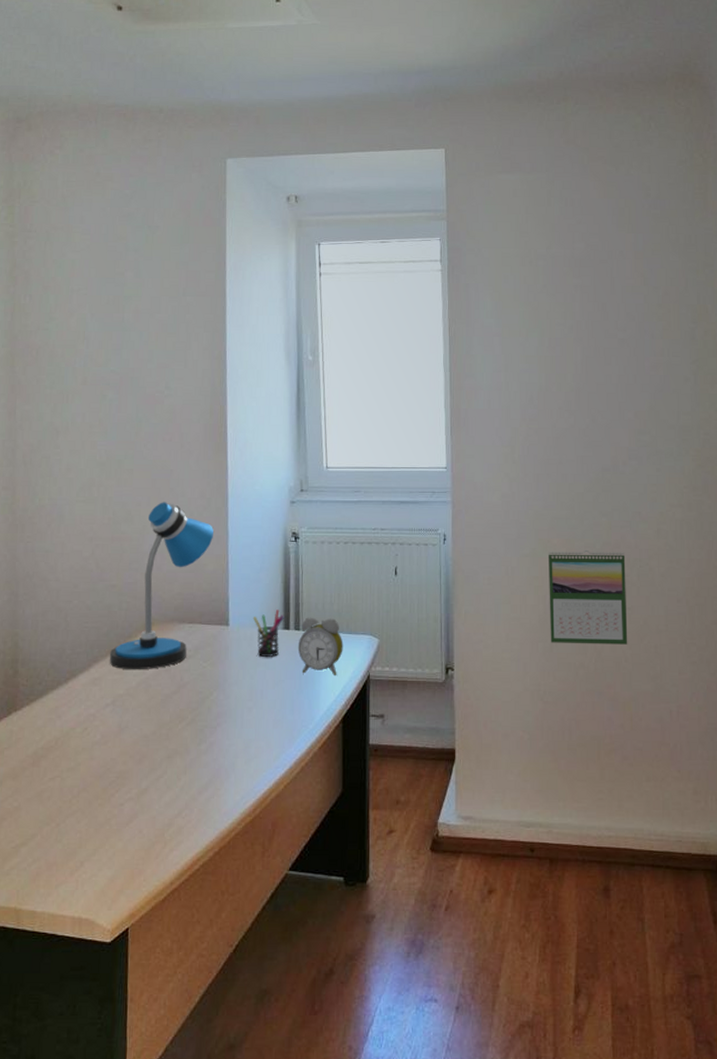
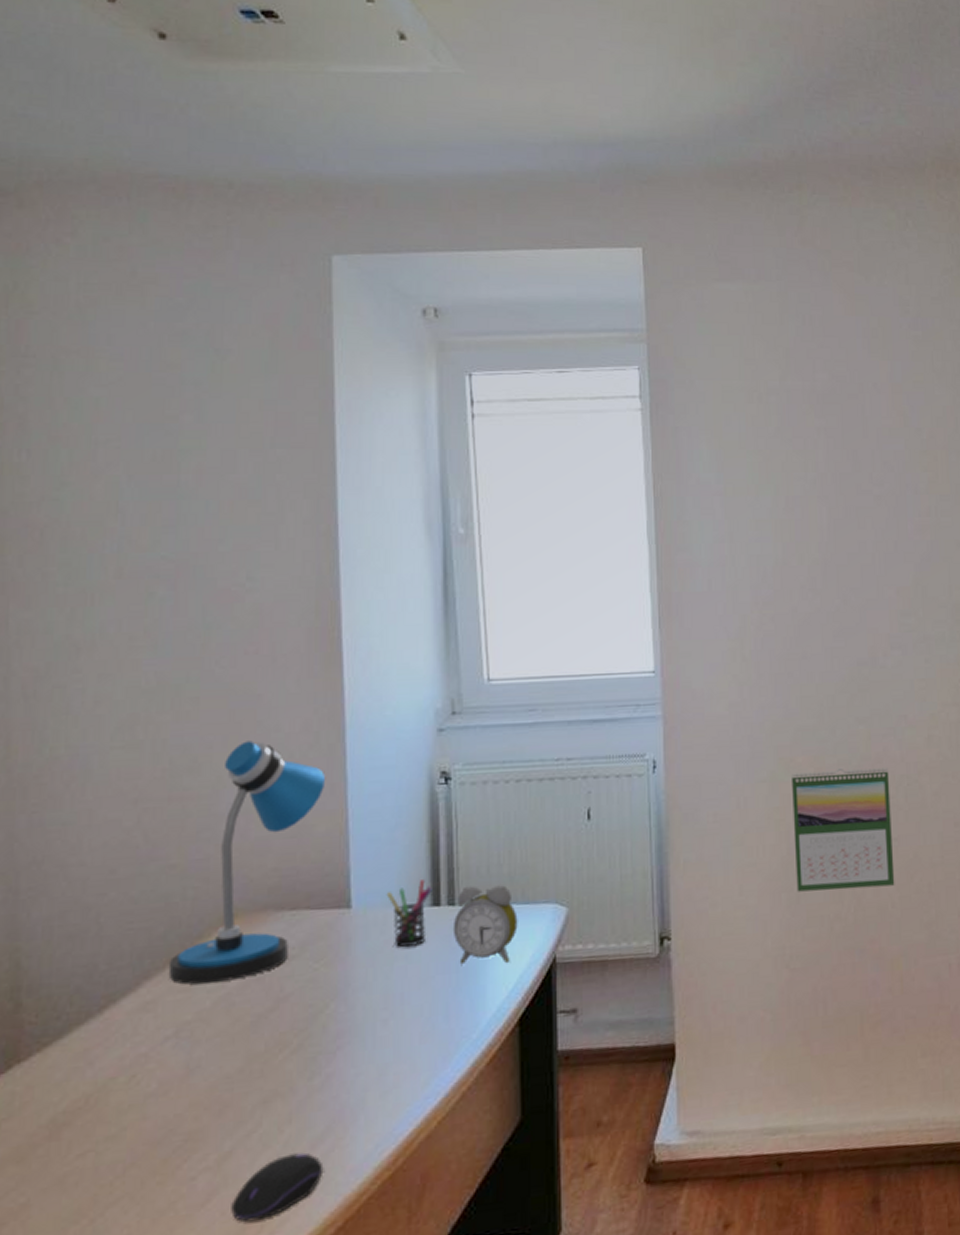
computer mouse: none [145,796,207,840] -> present [231,1152,324,1223]

